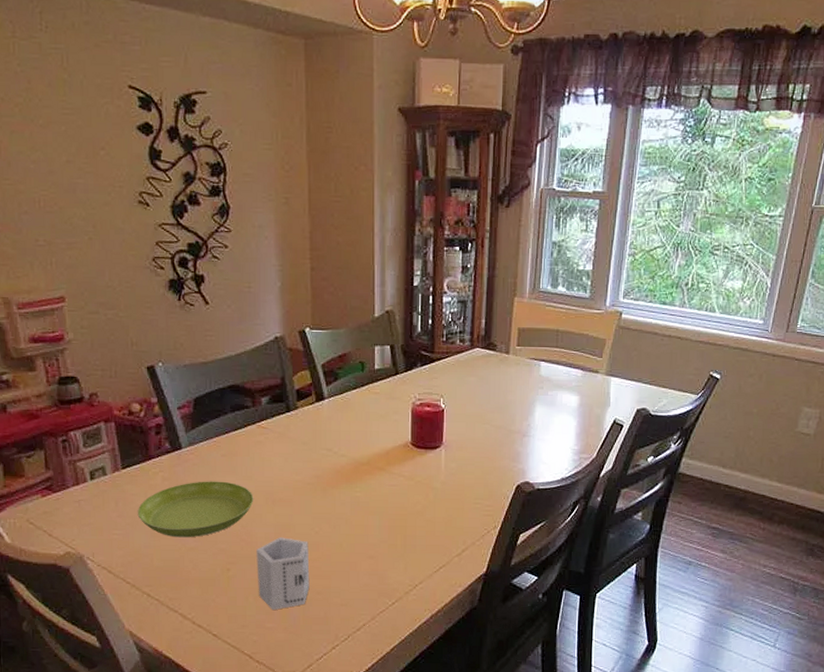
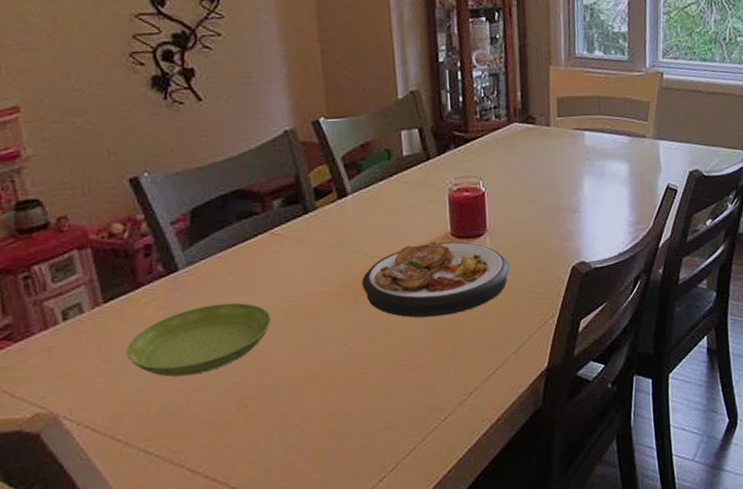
cup: present [256,537,310,611] -> none [279,359,347,448]
plate: none [331,448,460,515] -> present [362,241,510,318]

